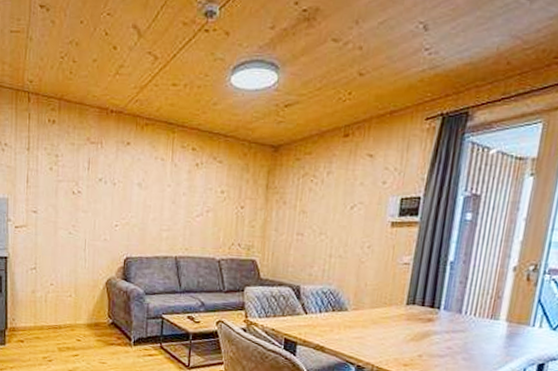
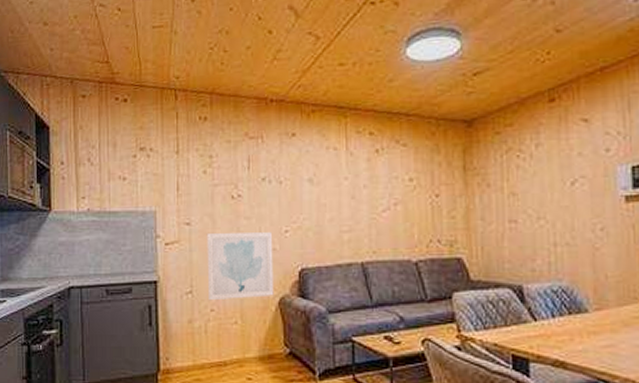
wall art: none [49,222,105,277] -> present [206,232,274,301]

